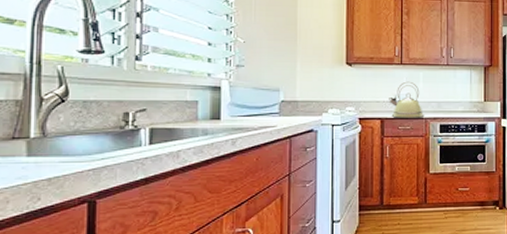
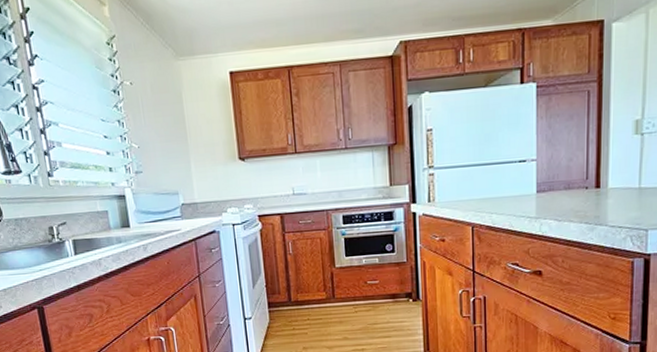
kettle: present [389,81,424,118] -> none [286,171,324,212]

